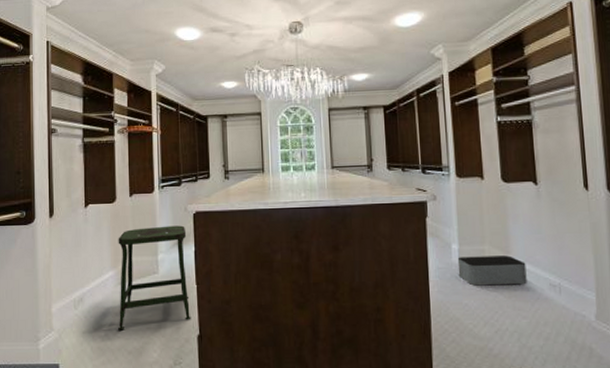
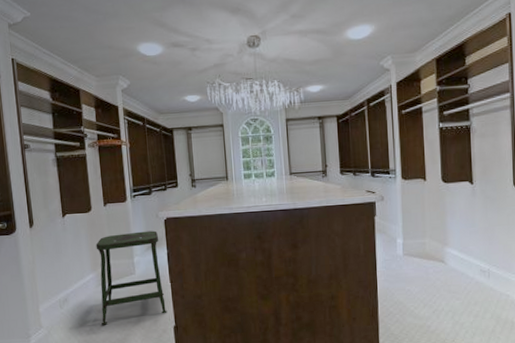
storage bin: present [457,255,527,286] -> none [401,247,461,274]

